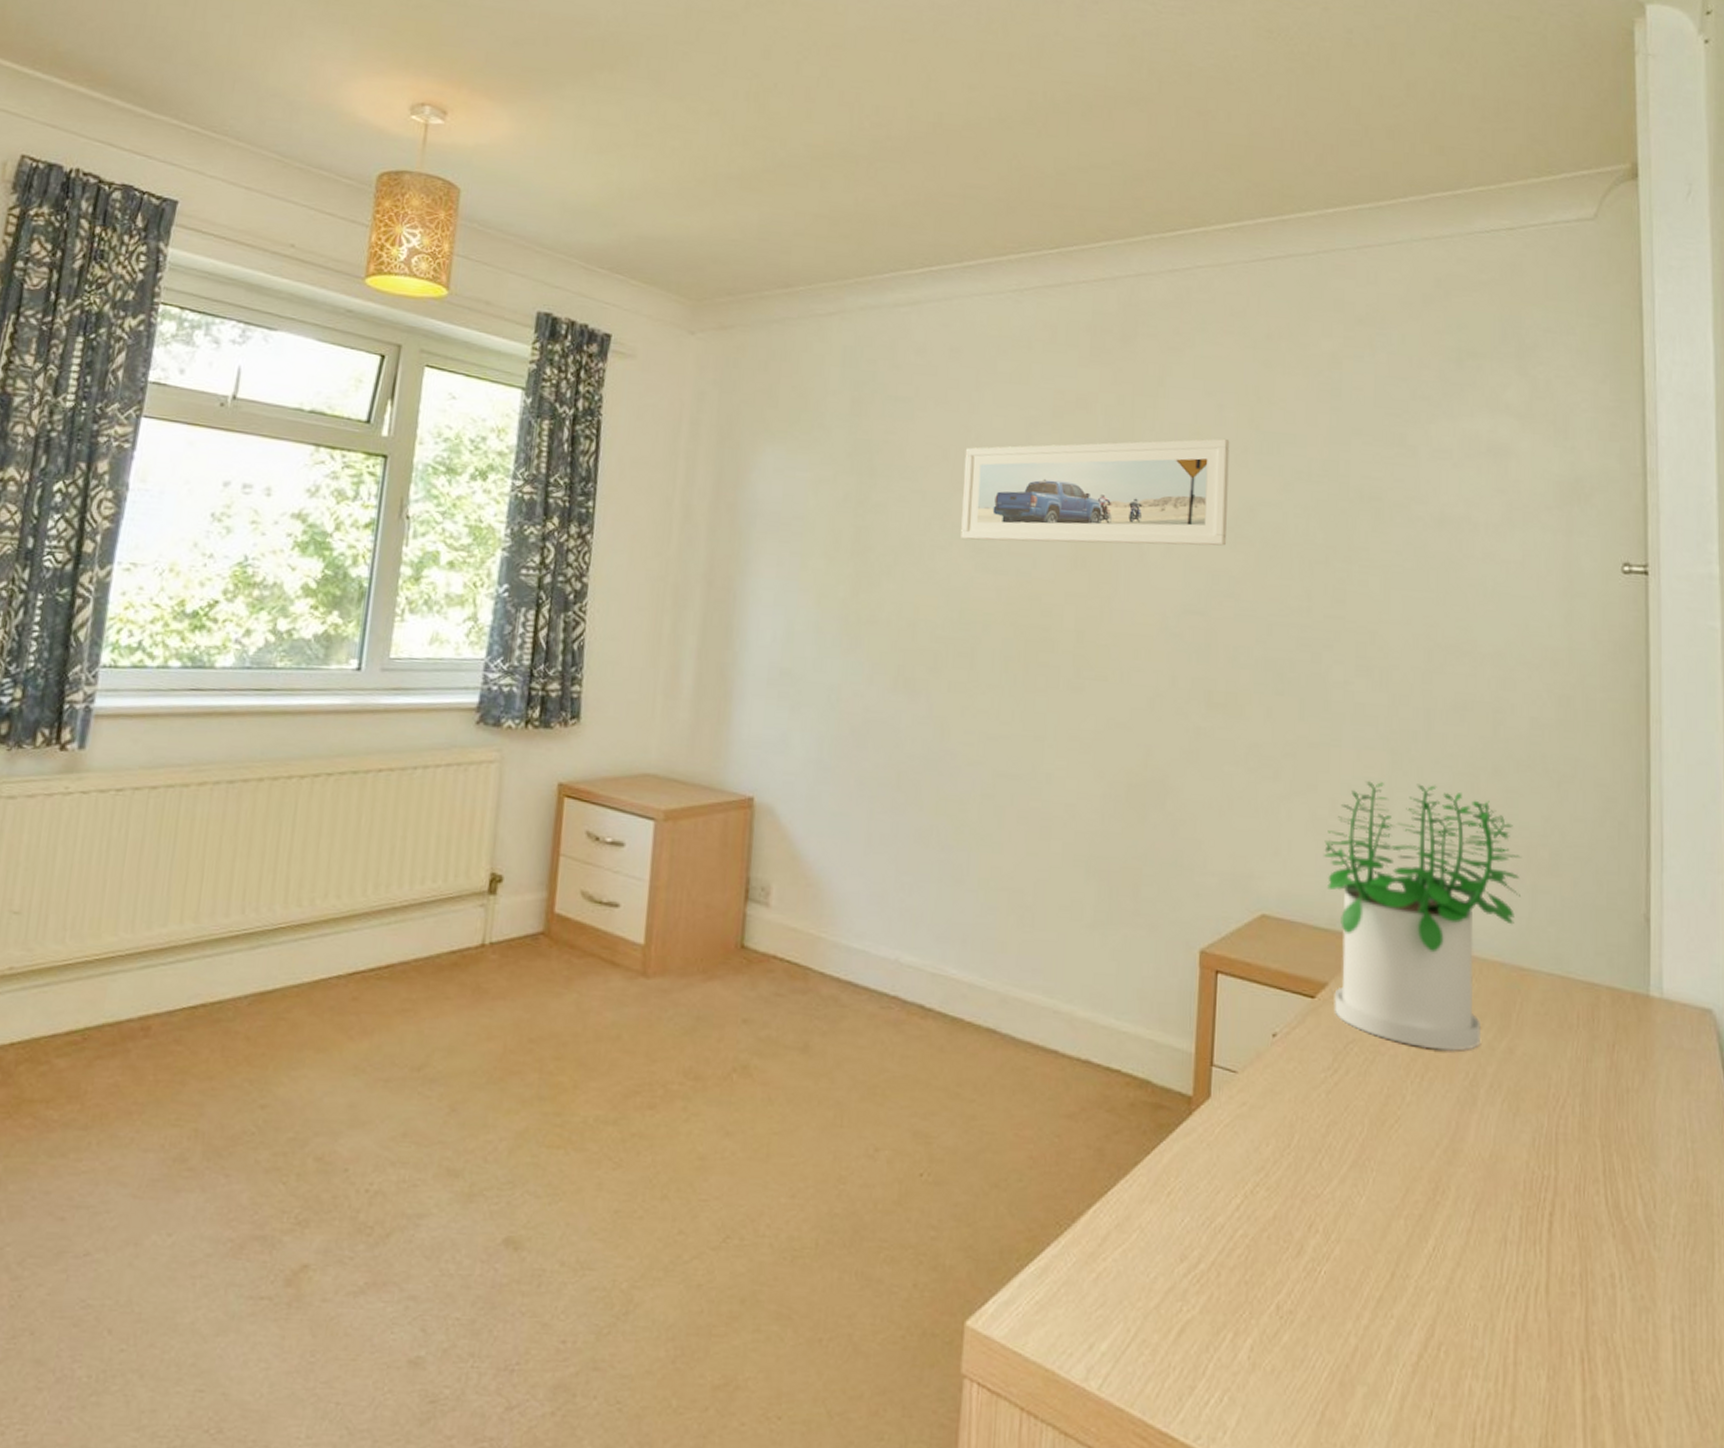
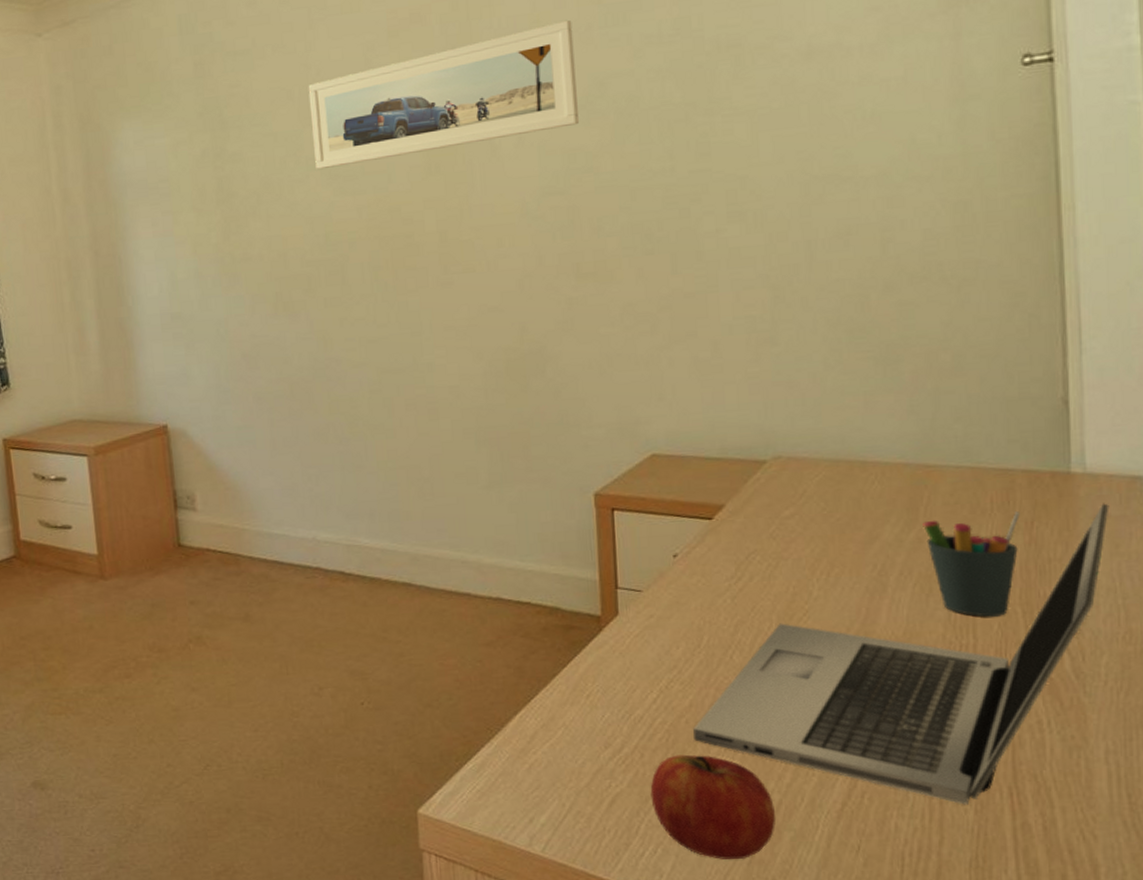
fruit: none [1223,1277,1351,1417] -> present [650,754,776,859]
laptop: none [1274,1033,1682,1369] -> present [693,503,1109,805]
potted plant: present [1323,781,1522,1051] -> none [708,311,922,550]
pen holder: none [1514,1029,1603,1148] -> present [923,511,1020,617]

